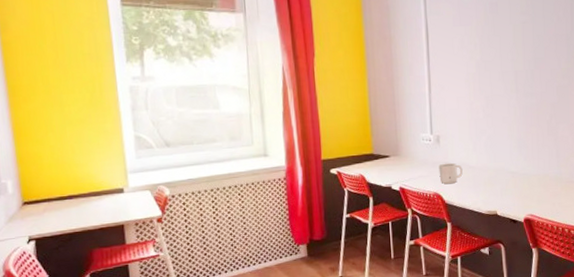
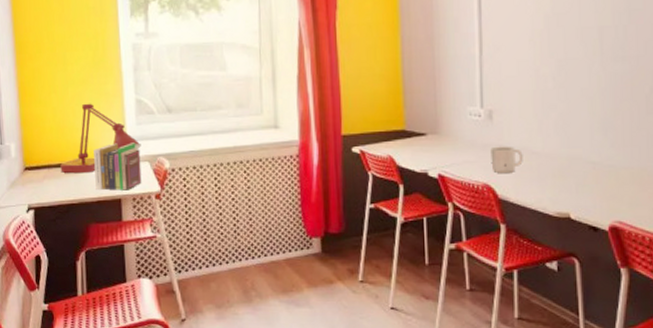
desk lamp: none [61,140,142,205] -> present [60,103,141,174]
books: none [94,174,144,219] -> present [94,142,142,191]

